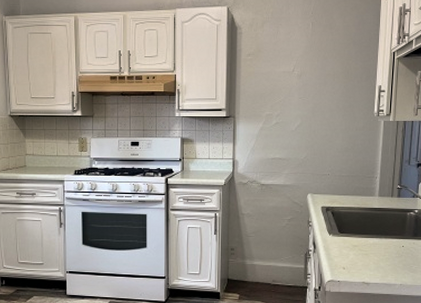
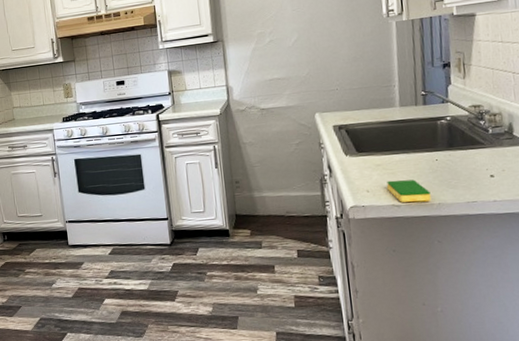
dish sponge: none [360,260,395,282] -> present [387,179,431,203]

